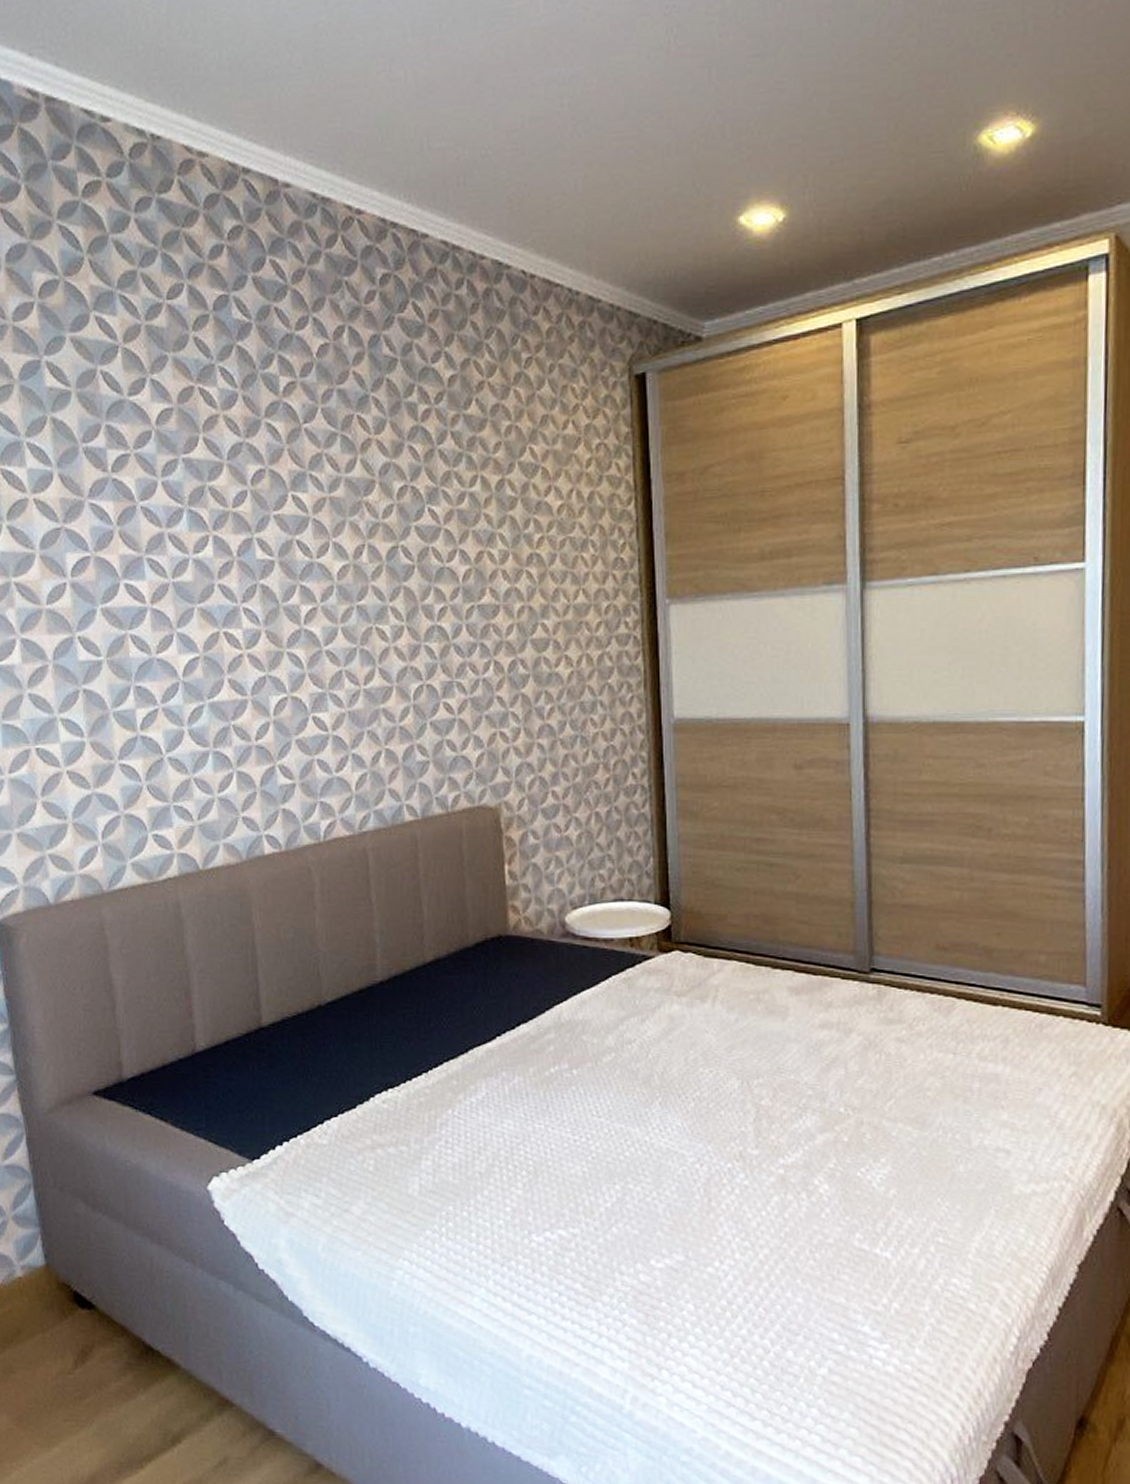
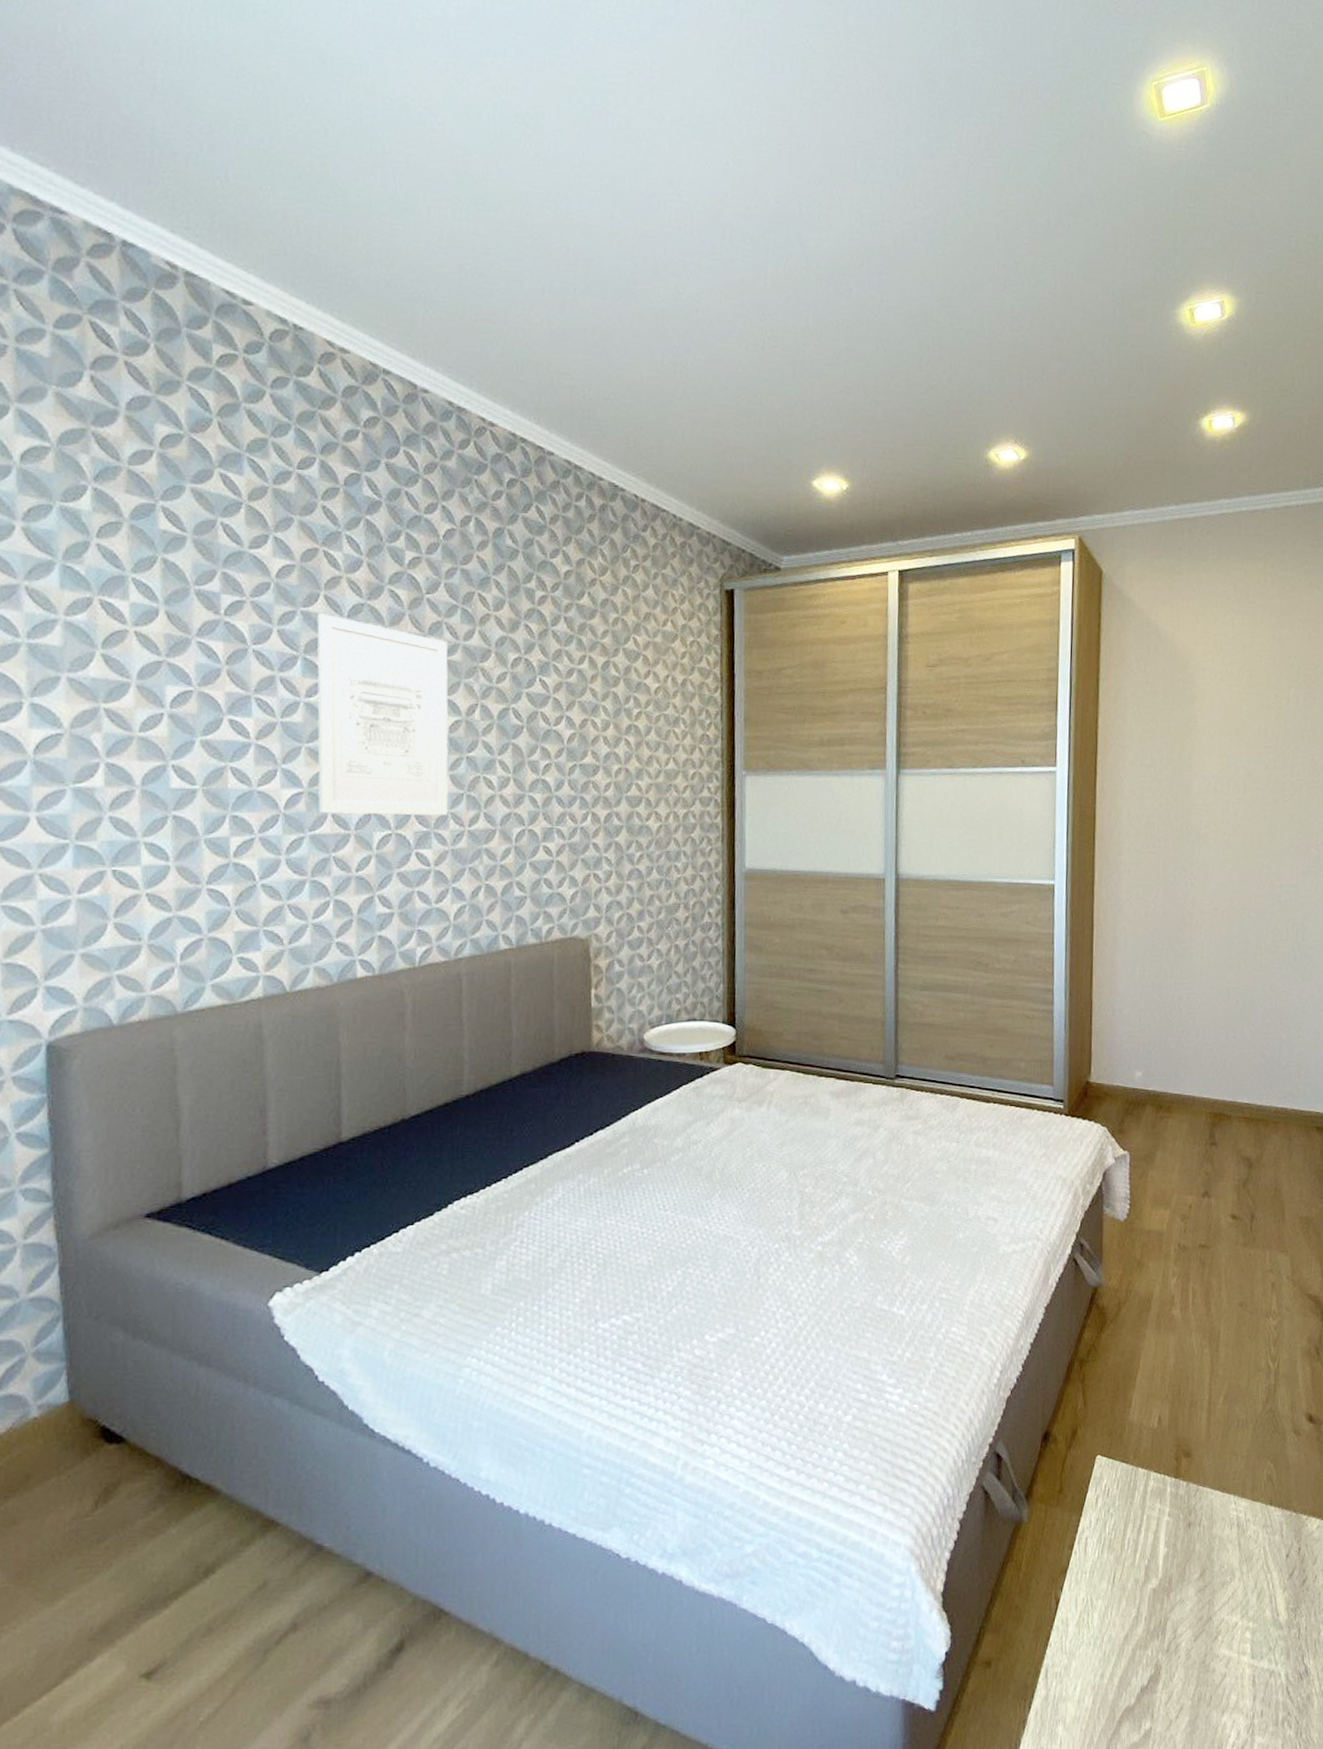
wall art: none [198,459,341,678] -> present [317,613,449,816]

